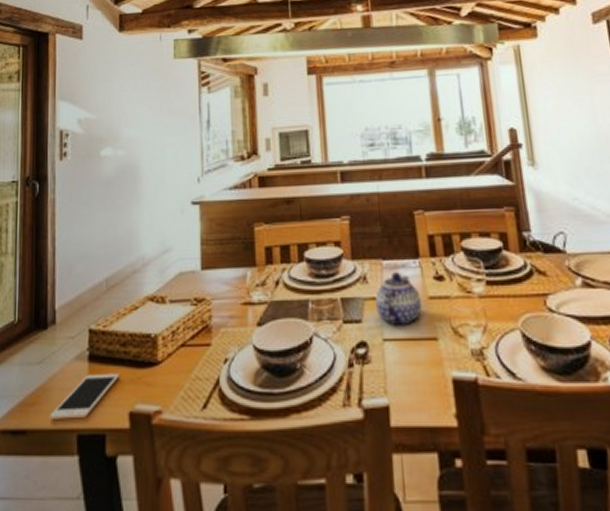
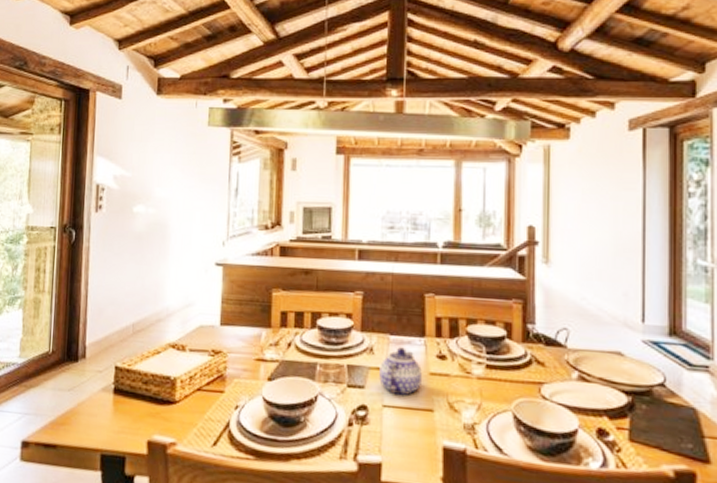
cell phone: present [49,373,120,419] -> none [77,405,141,441]

